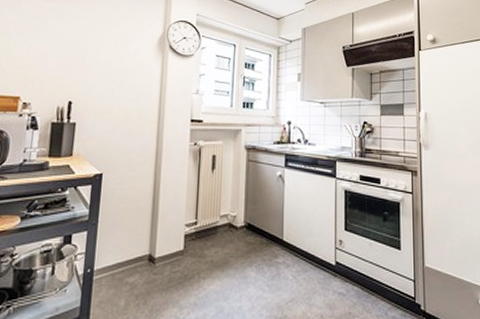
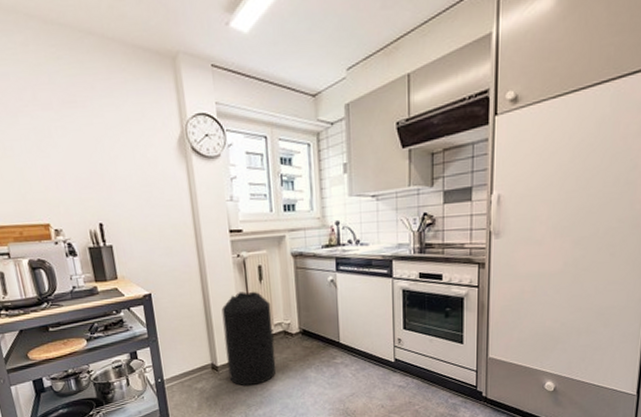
trash can: none [165,179,220,284] -> present [221,291,276,386]

